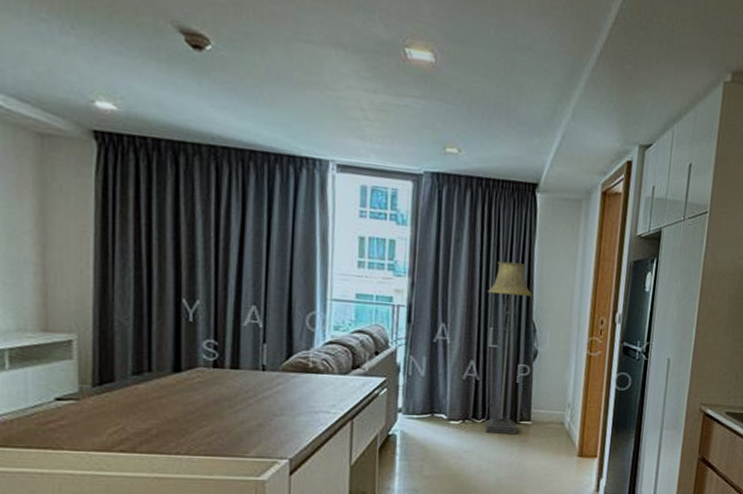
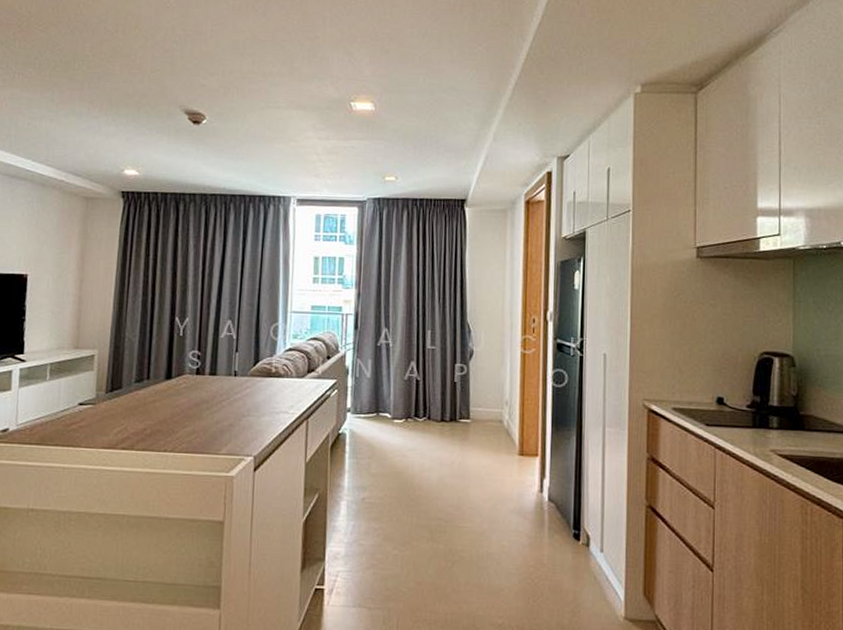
floor lamp: present [485,261,532,434] -> none [425,270,466,433]

